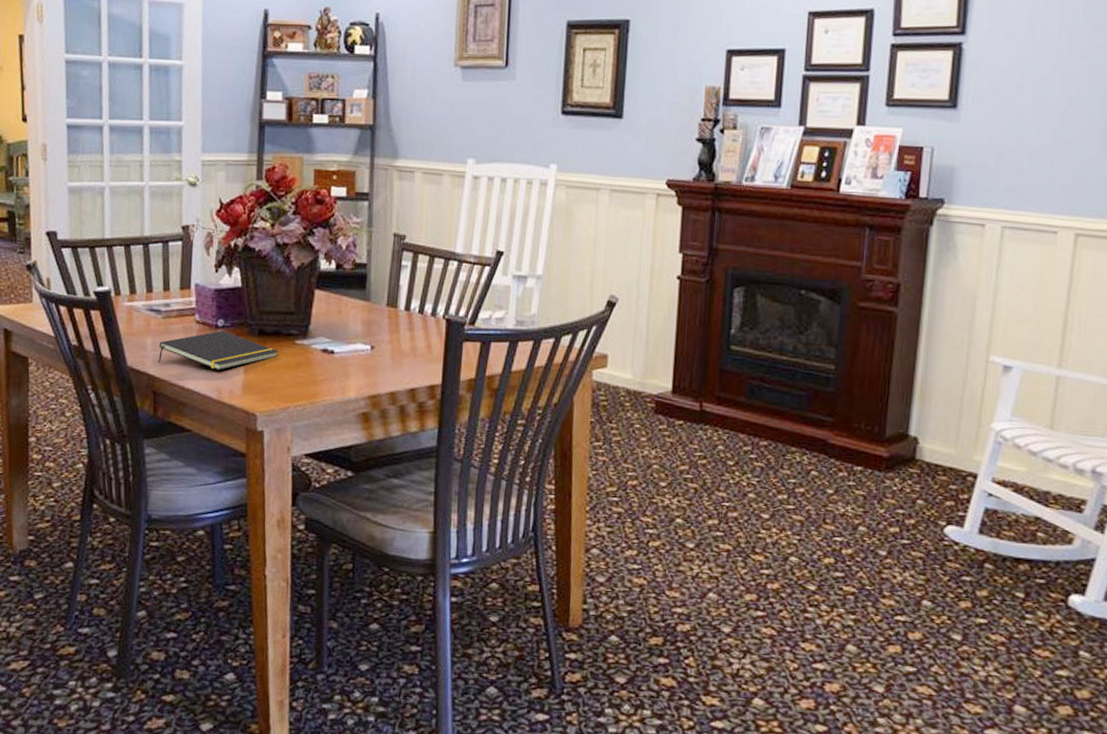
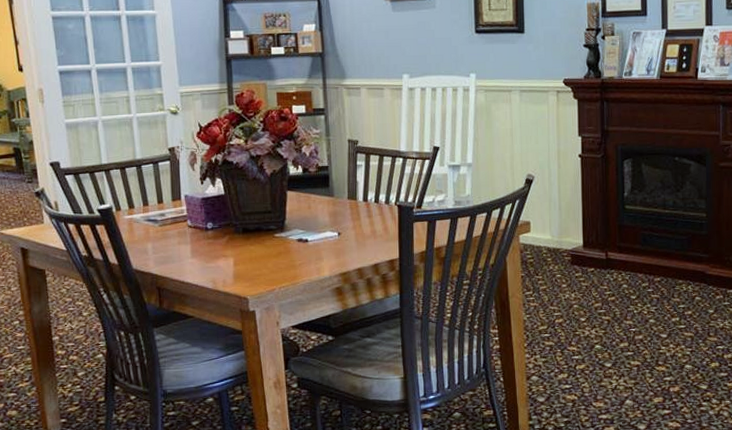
notepad: present [158,330,279,371] -> none [159,231,261,265]

